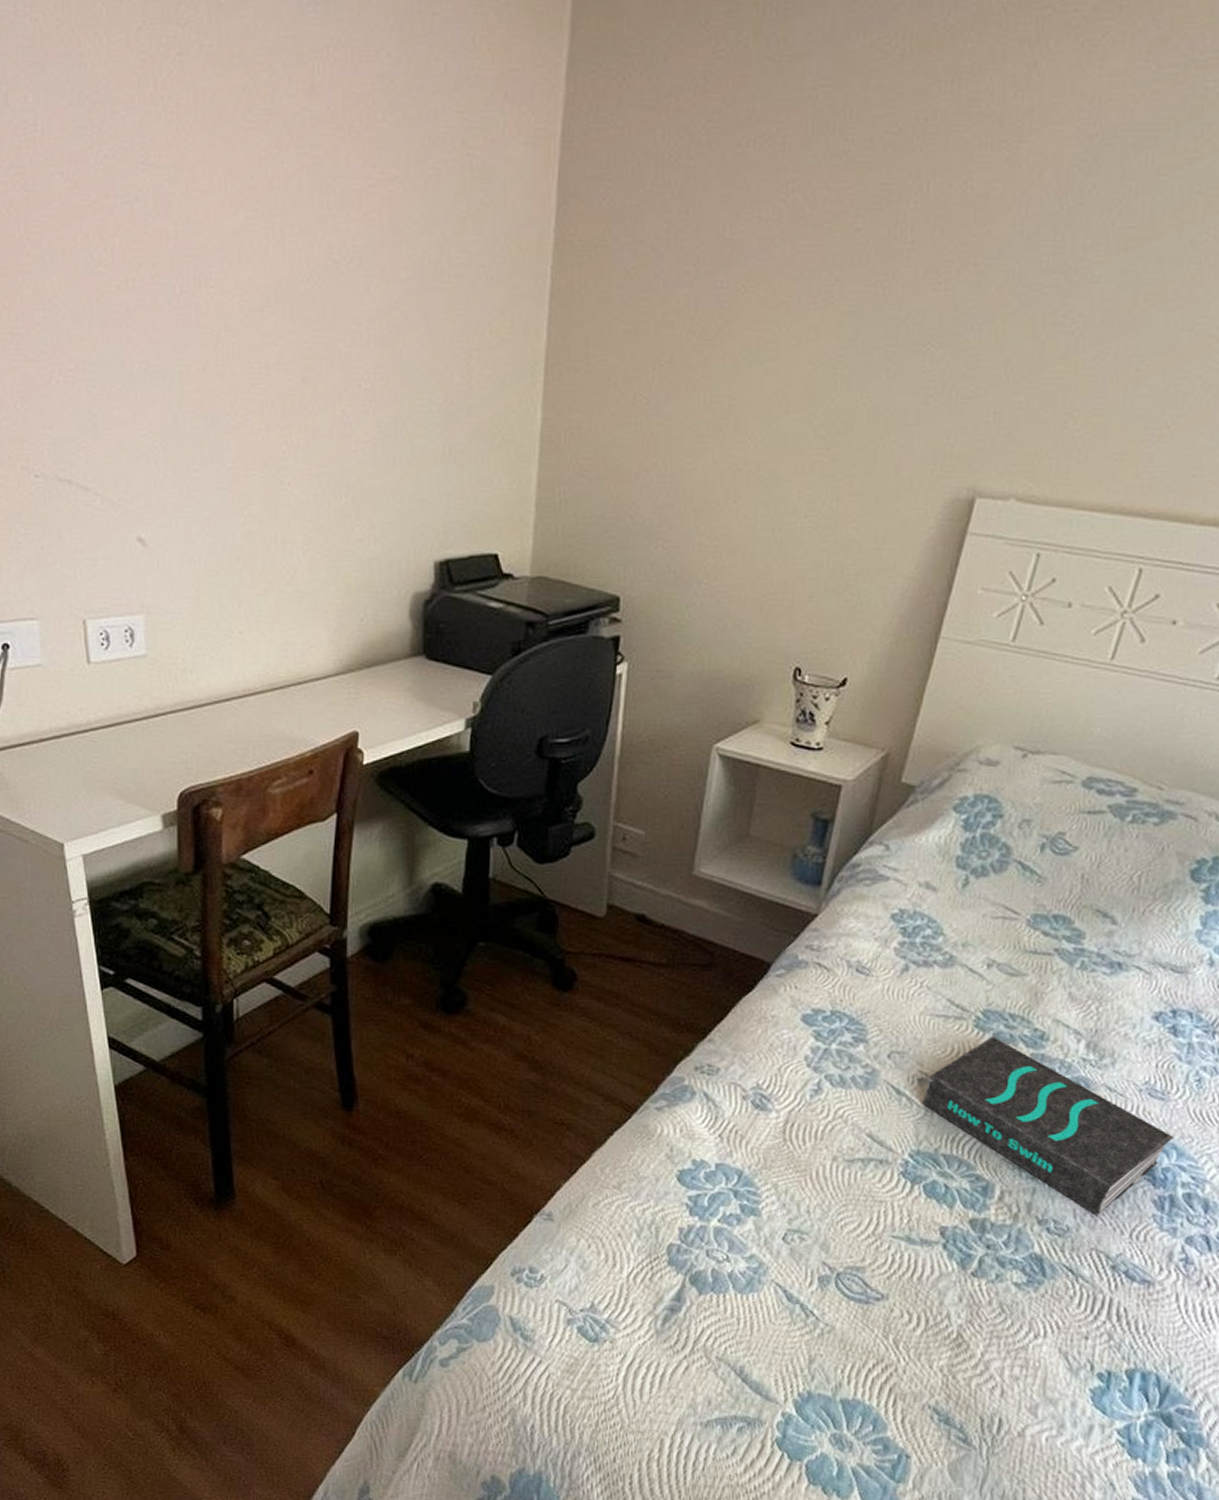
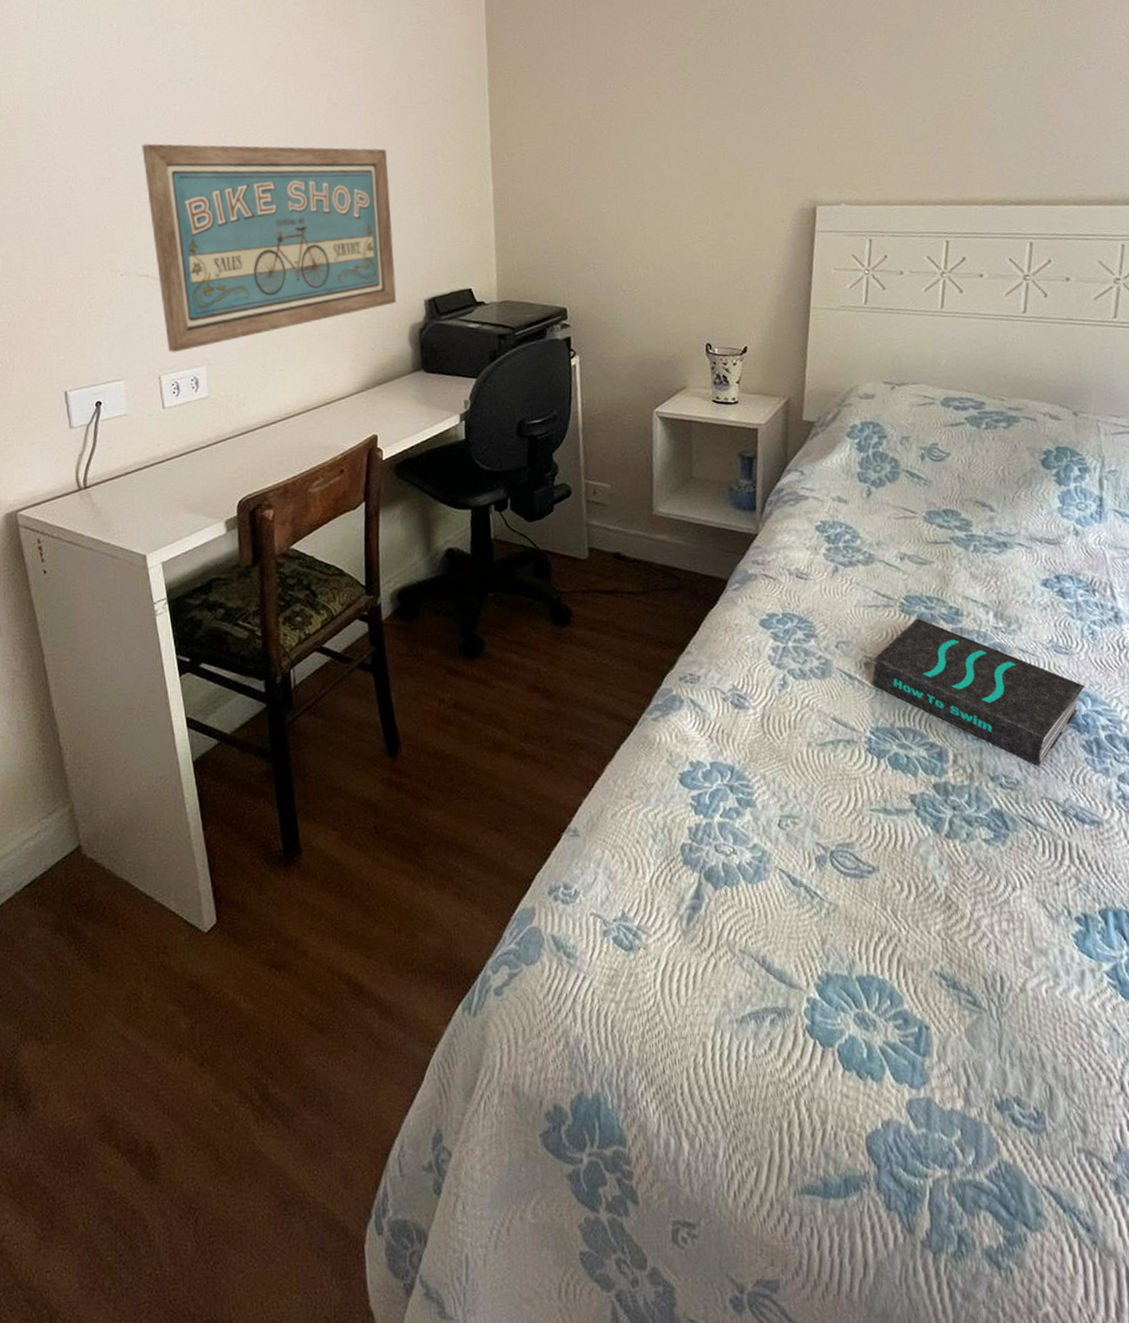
wall art: none [65,290,402,591] -> present [141,143,397,352]

